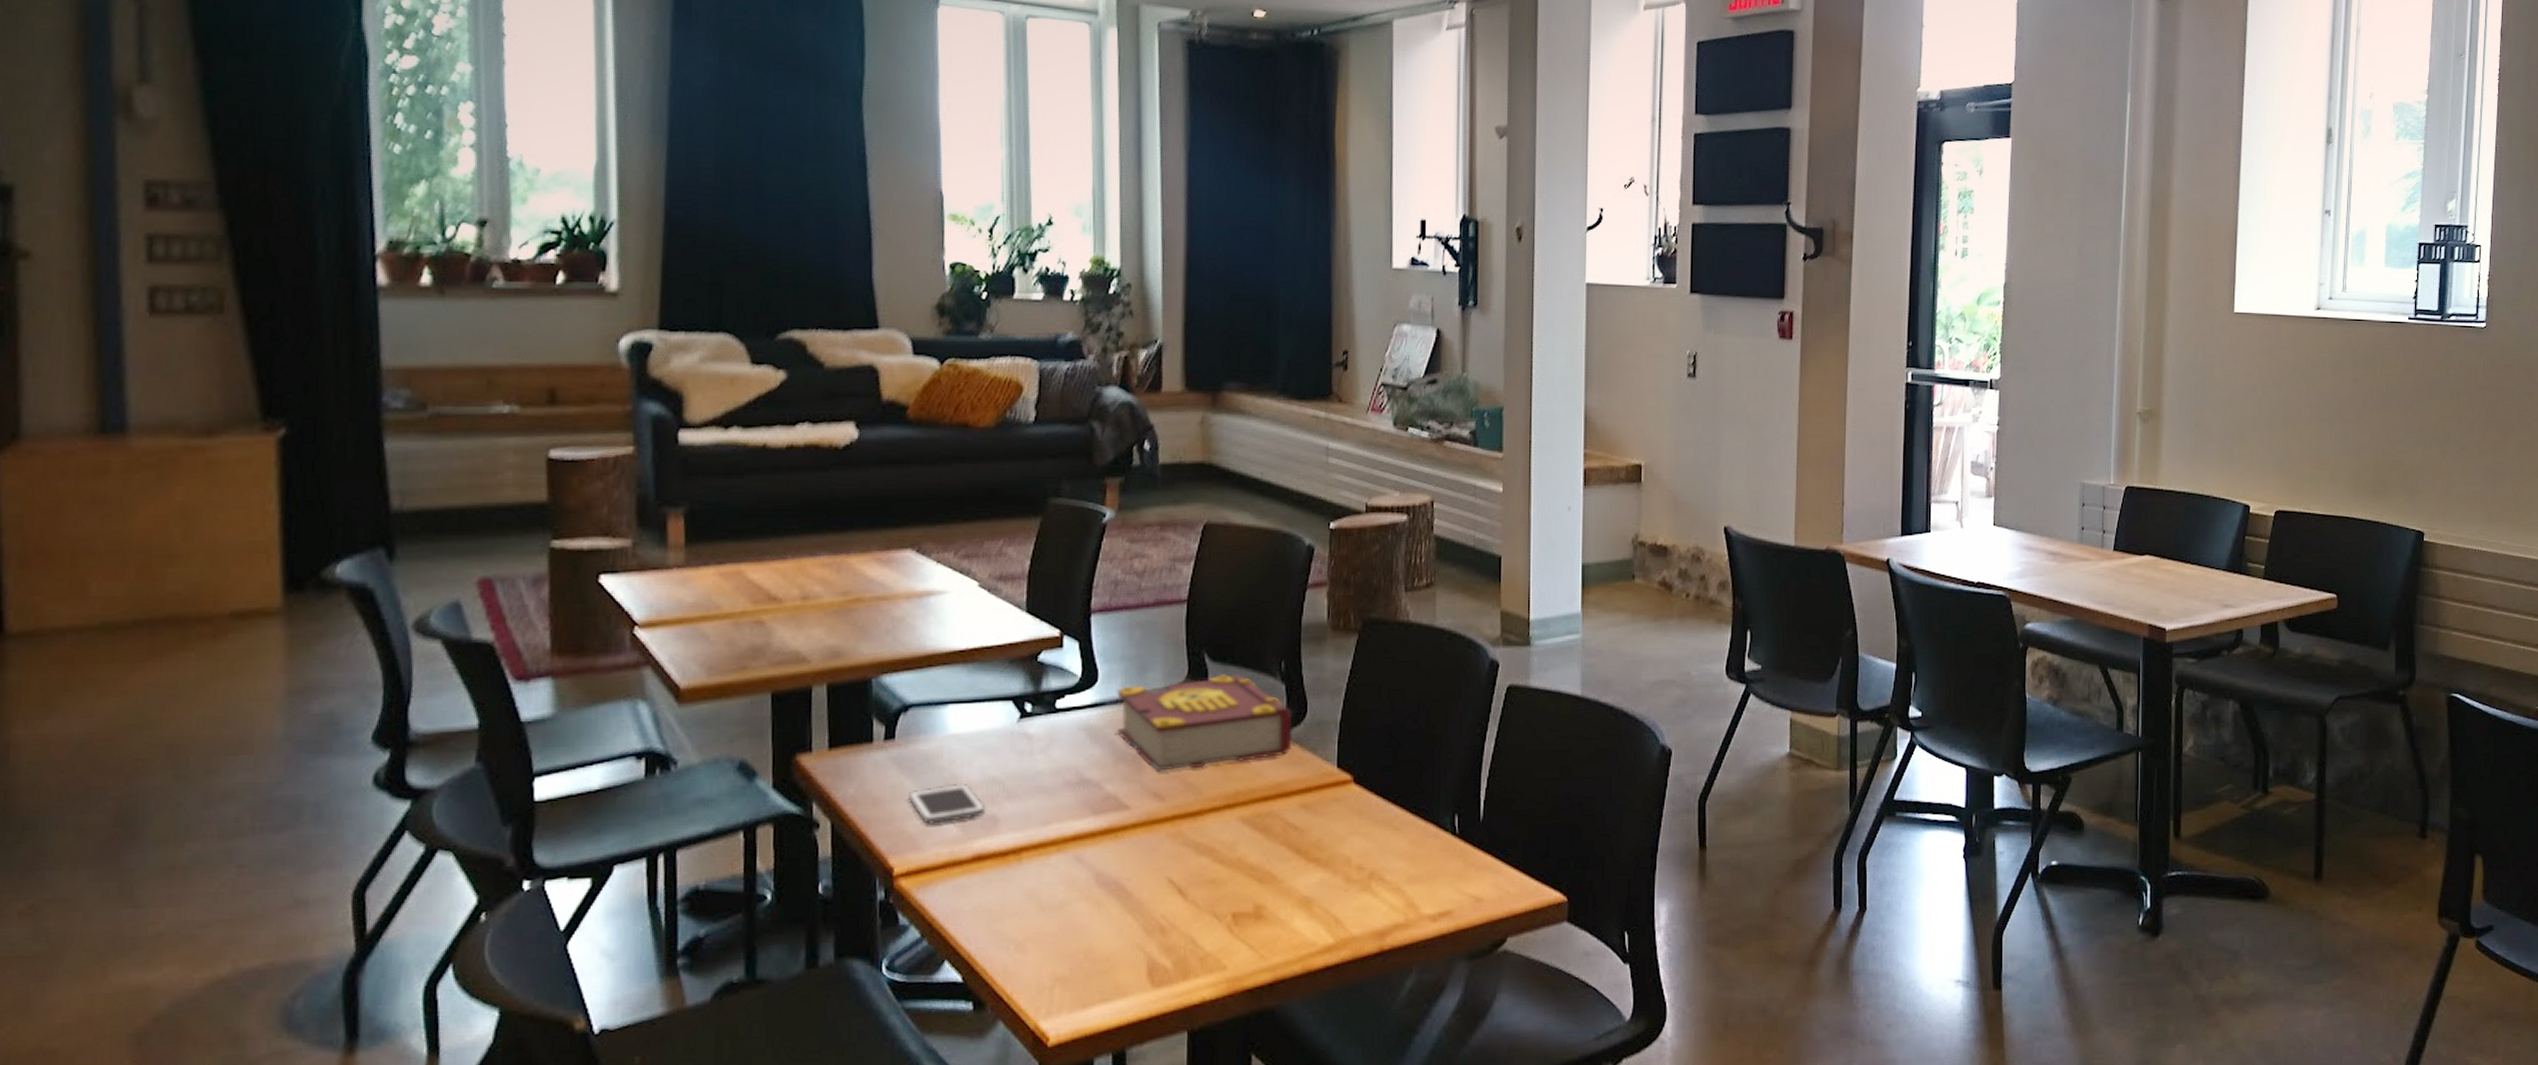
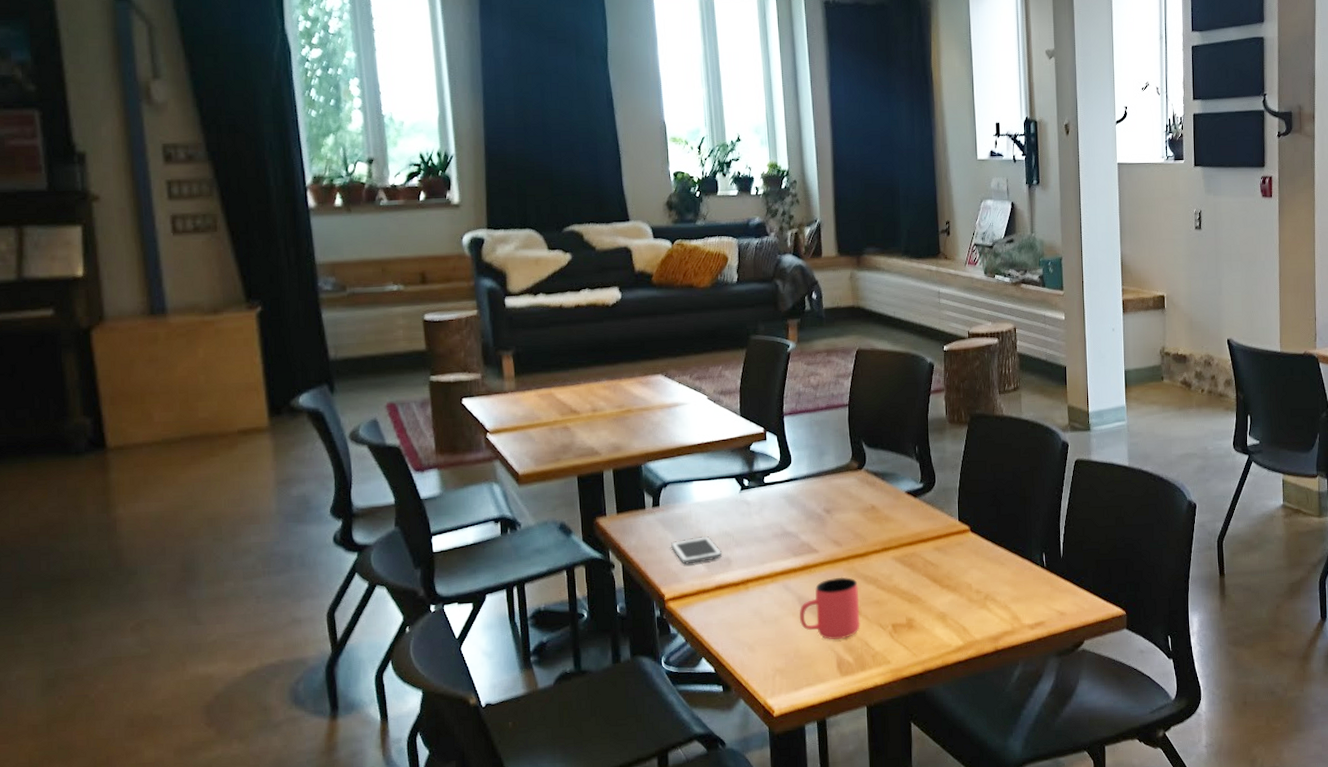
cup: none [1095,845,1187,935] -> present [799,577,860,640]
book: present [1117,674,1293,772] -> none [805,456,927,526]

